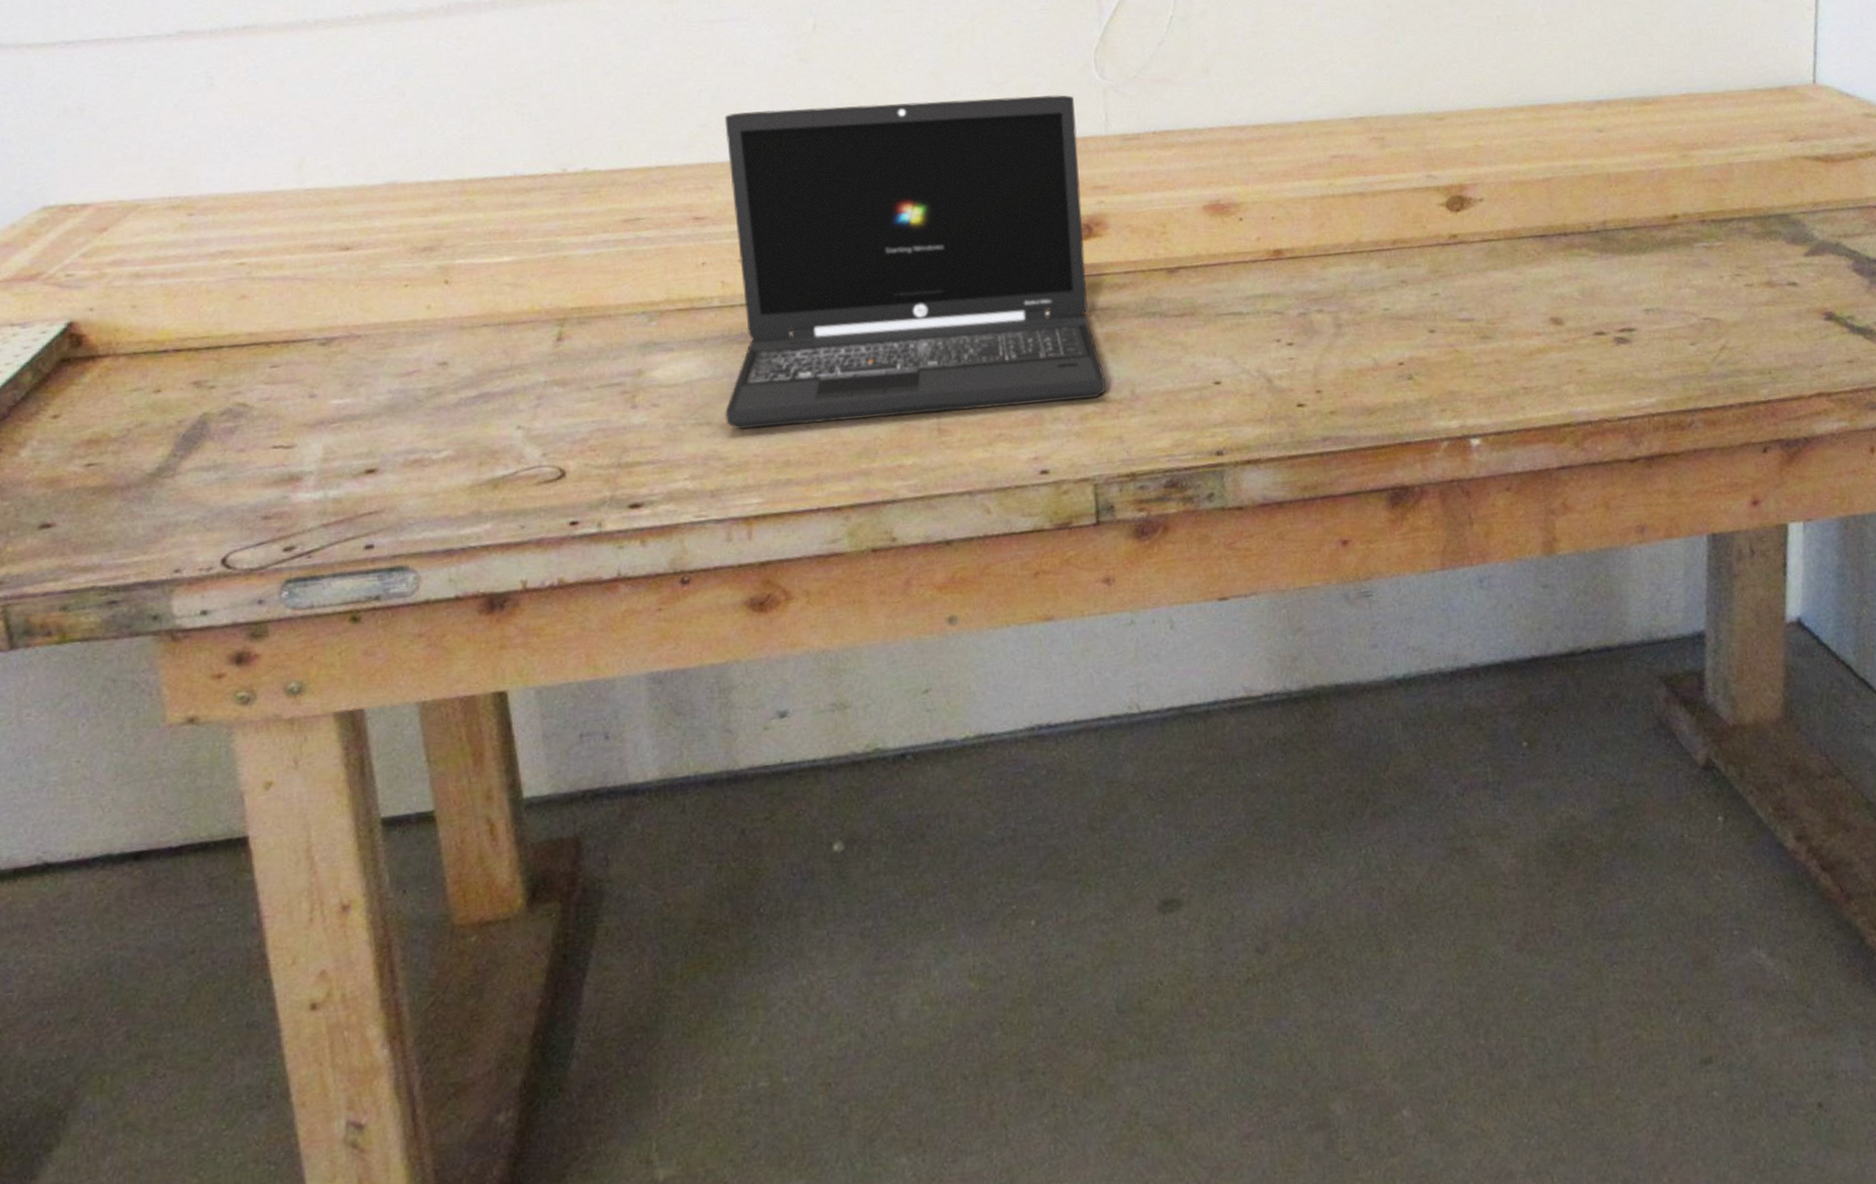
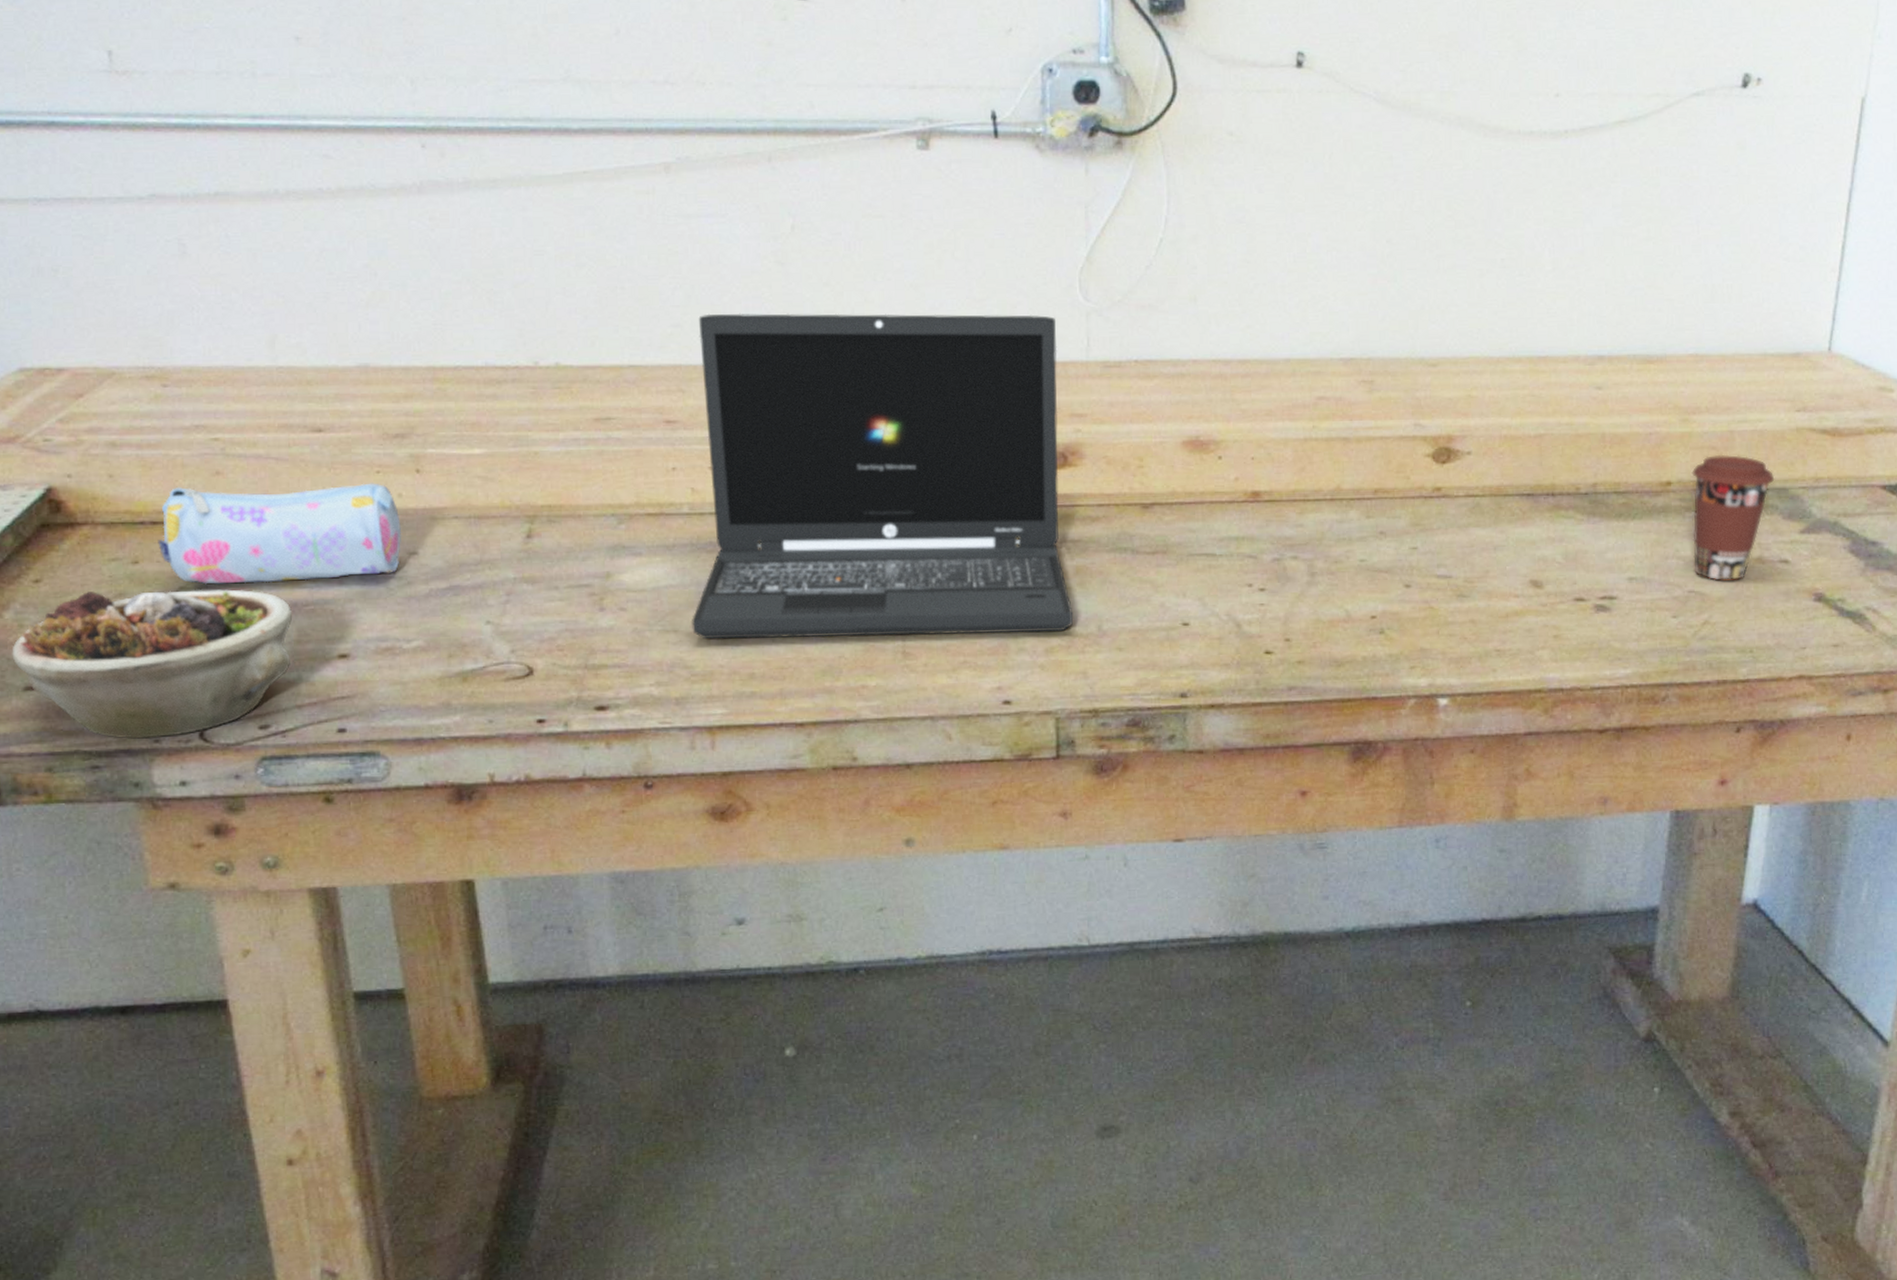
succulent planter: none [27,411,319,572] -> present [12,589,293,740]
pencil case: none [181,296,431,409] -> present [158,483,402,585]
coffee cup: none [1696,186,1776,306] -> present [1691,454,1775,580]

